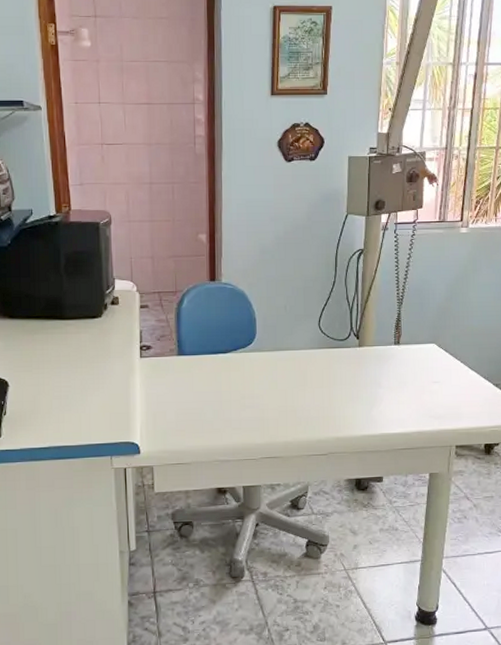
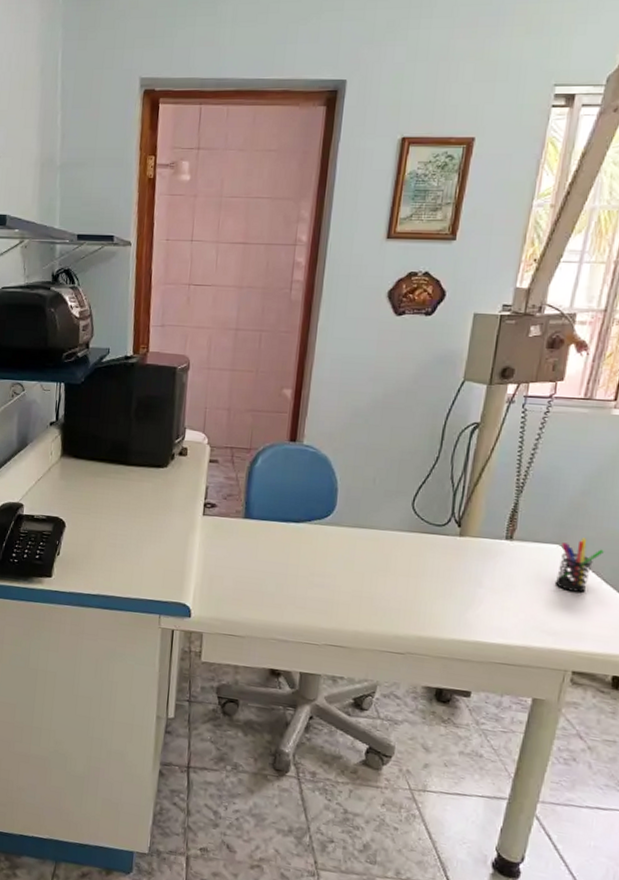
pen holder: none [435,335,467,380] -> present [554,537,604,592]

